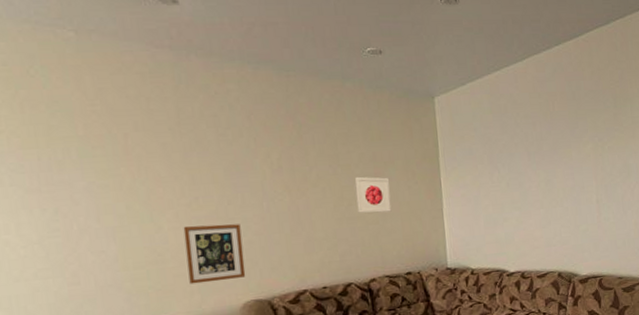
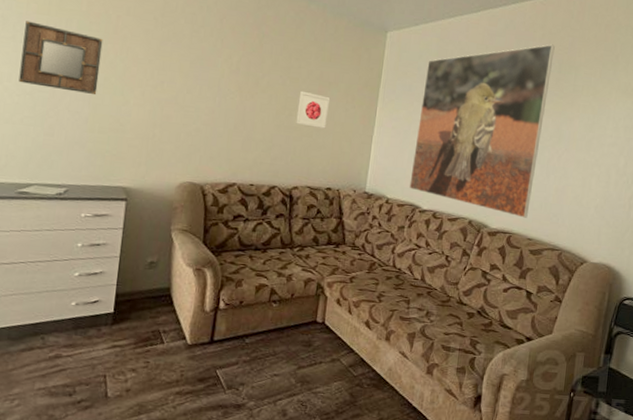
home mirror: none [11,159,121,233] -> present [18,21,103,94]
picture frame: present [183,224,246,285] -> none [140,104,193,160]
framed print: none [483,80,614,259] -> present [409,44,555,218]

